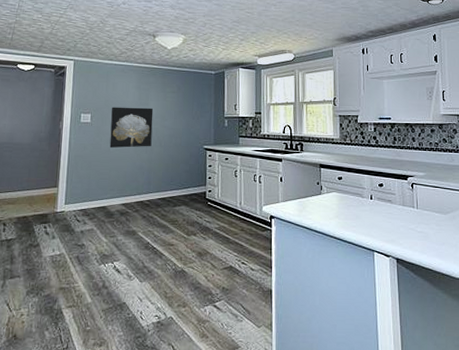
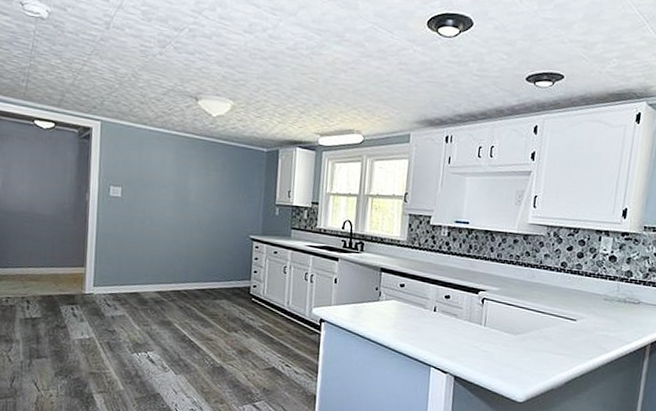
wall art: present [109,107,154,149] -> none [143,181,194,232]

